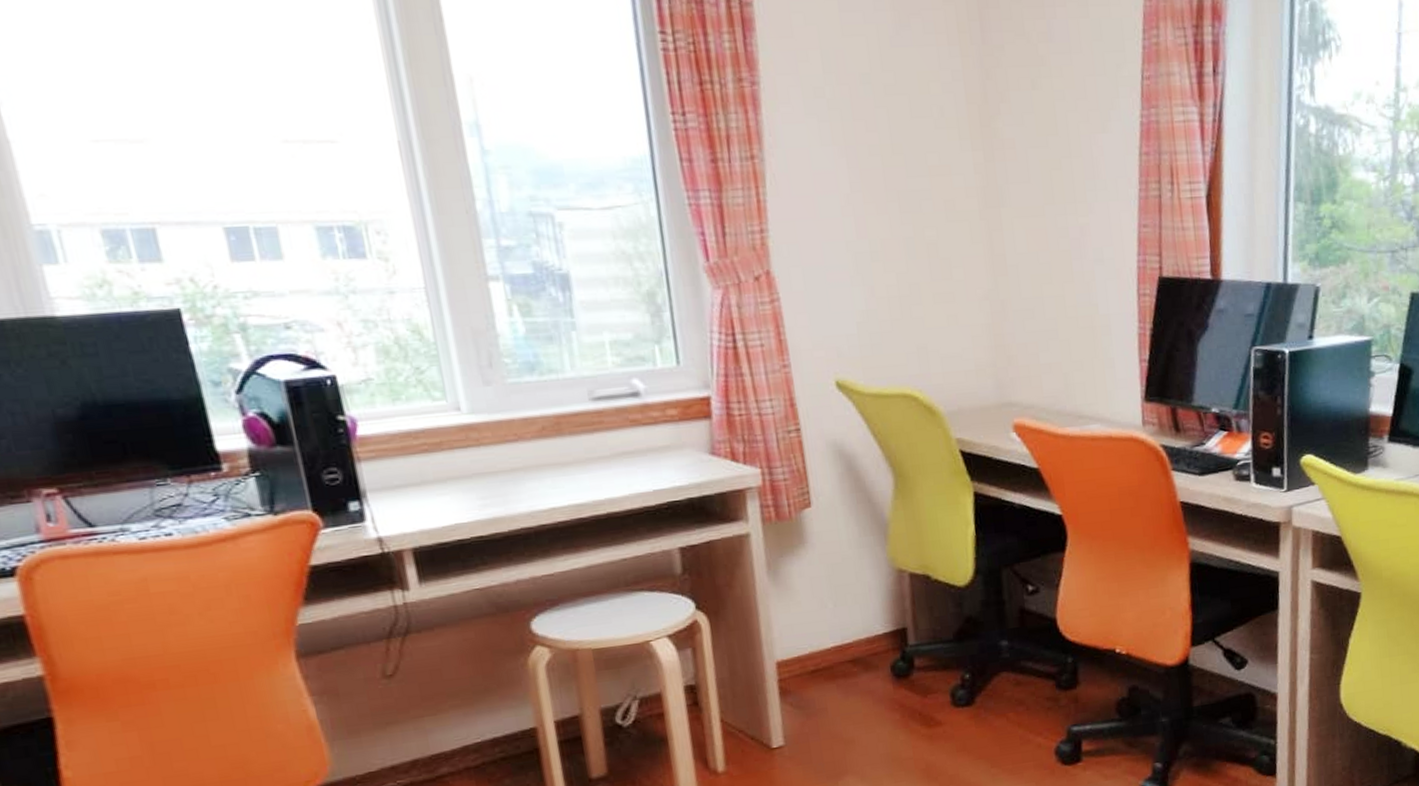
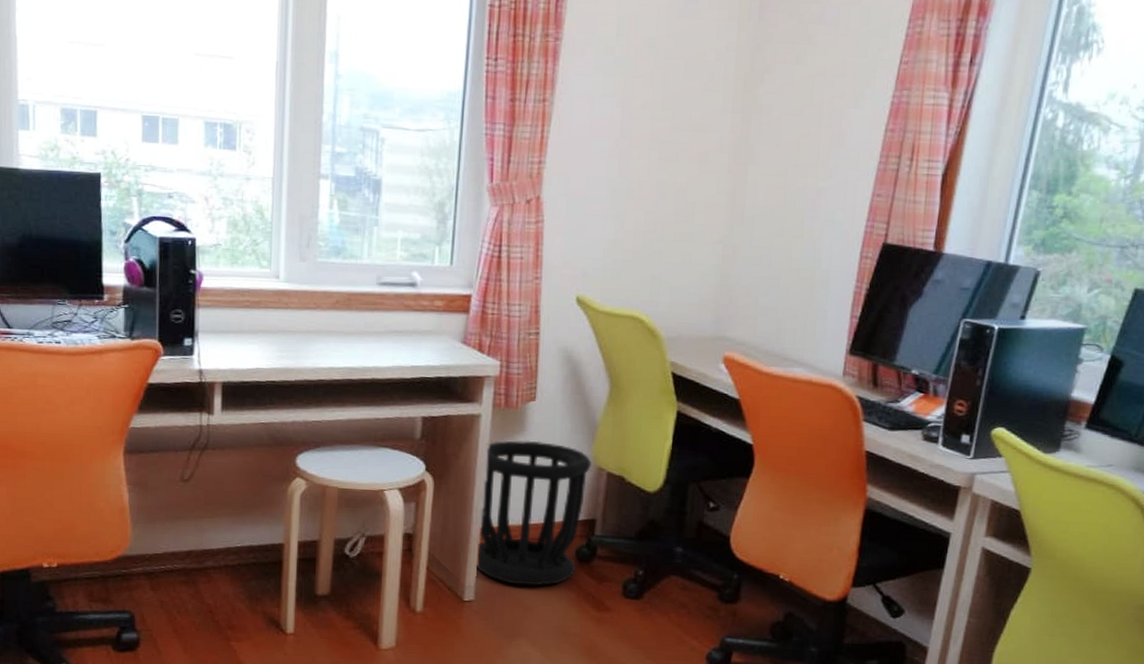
wastebasket: none [764,551,895,718] -> present [474,440,592,586]

